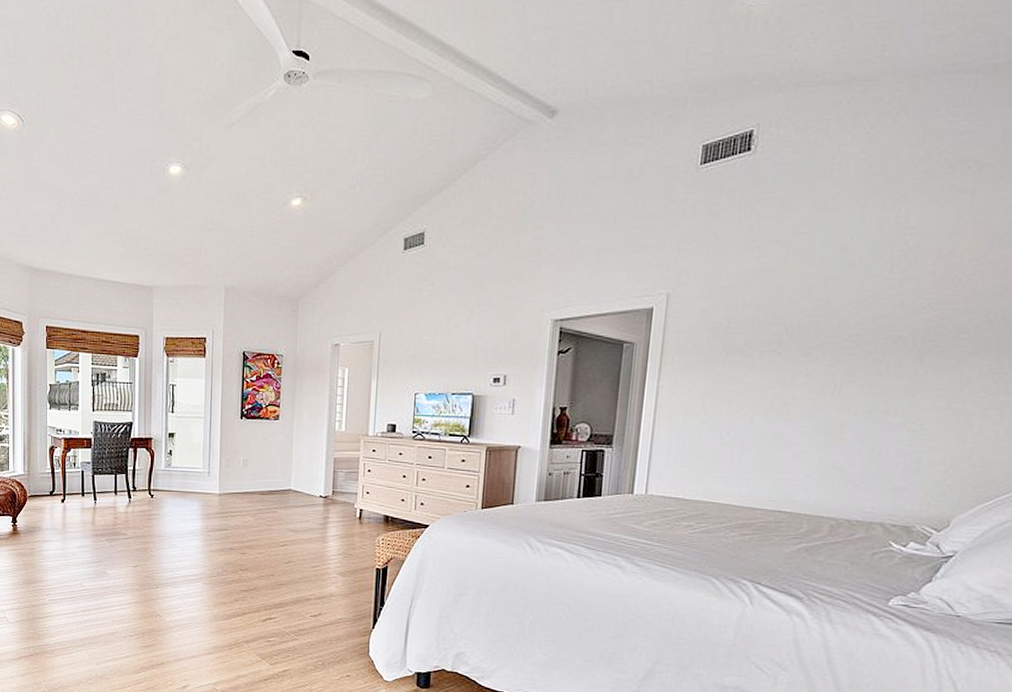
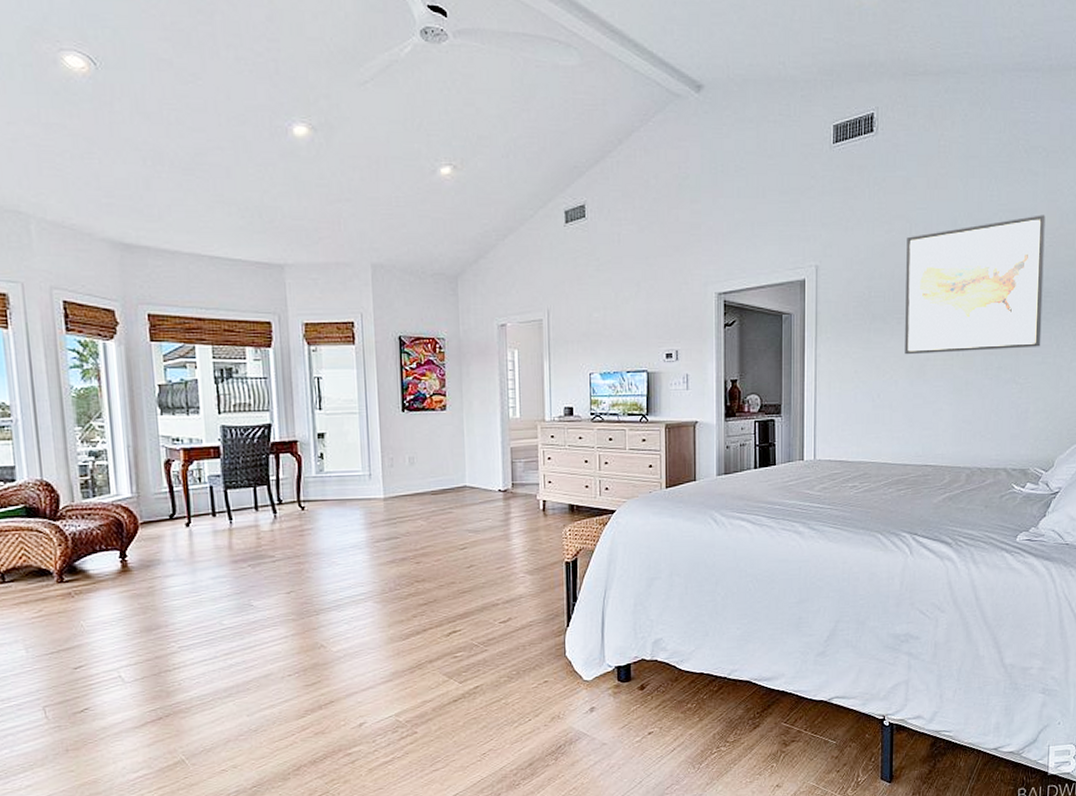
wall art: none [765,238,970,392] -> present [905,215,1045,355]

